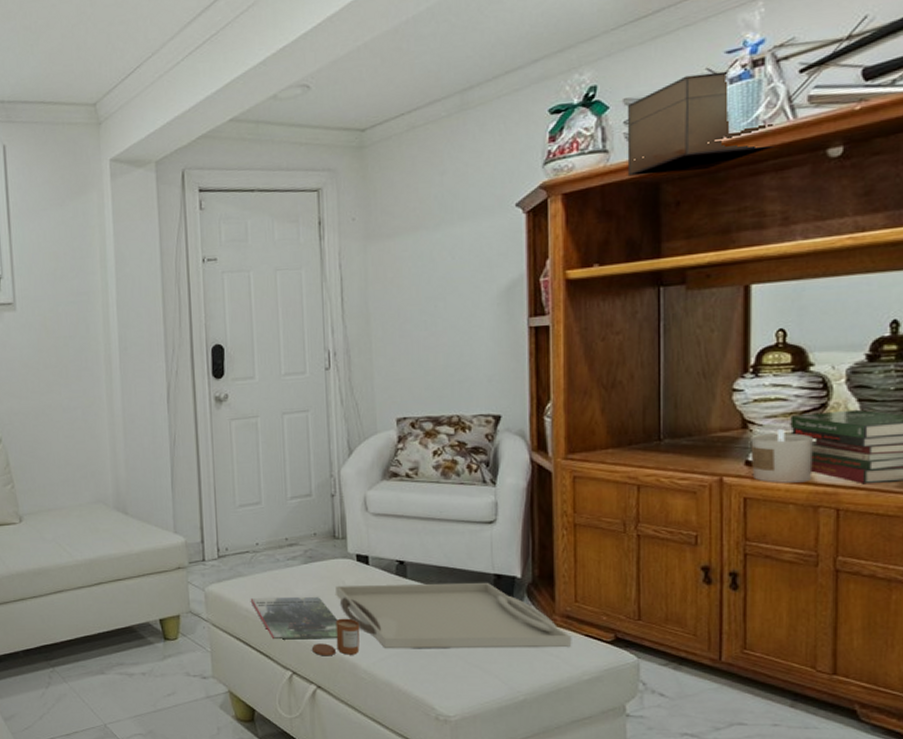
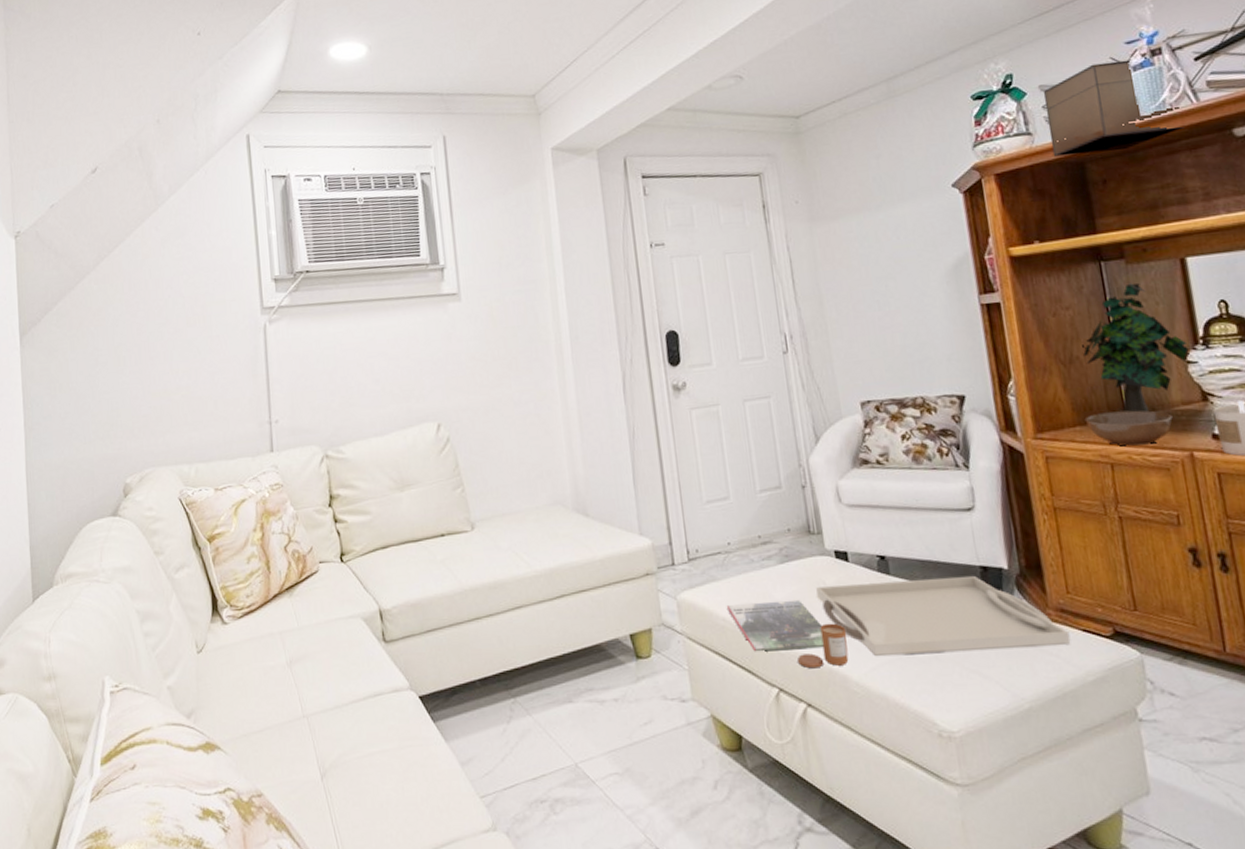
bowl: none [618,435,708,470] -> present [1084,410,1173,447]
decorative plant: none [627,309,737,438] -> present [1083,283,1189,413]

